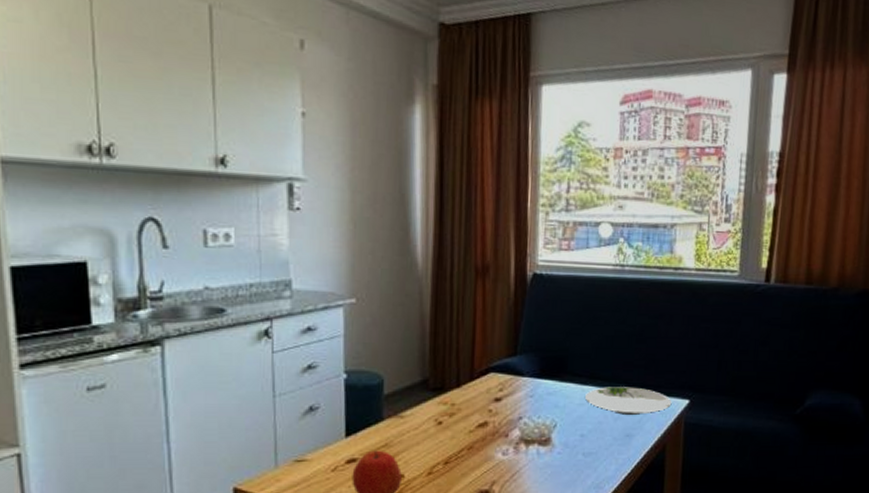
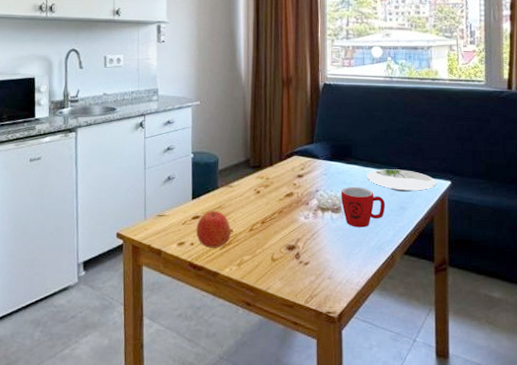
mug: none [550,411,608,463] -> present [340,186,386,228]

